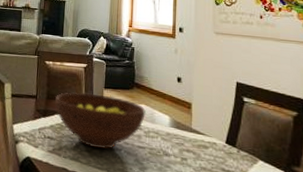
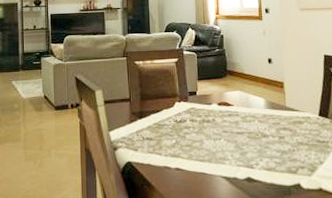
fruit bowl: present [54,92,146,149] -> none [149,87,241,142]

